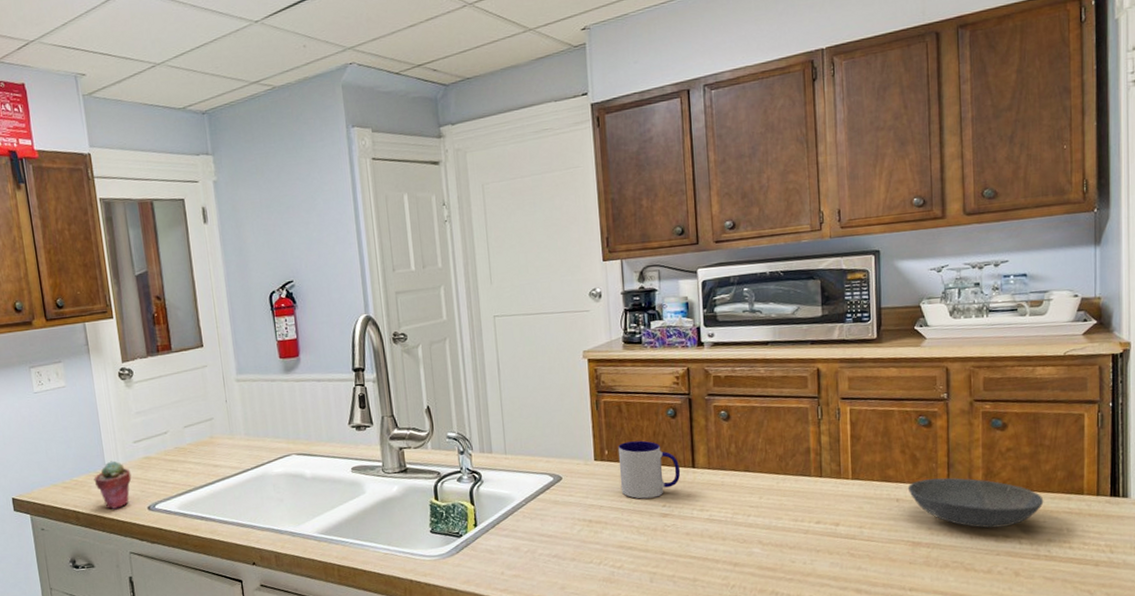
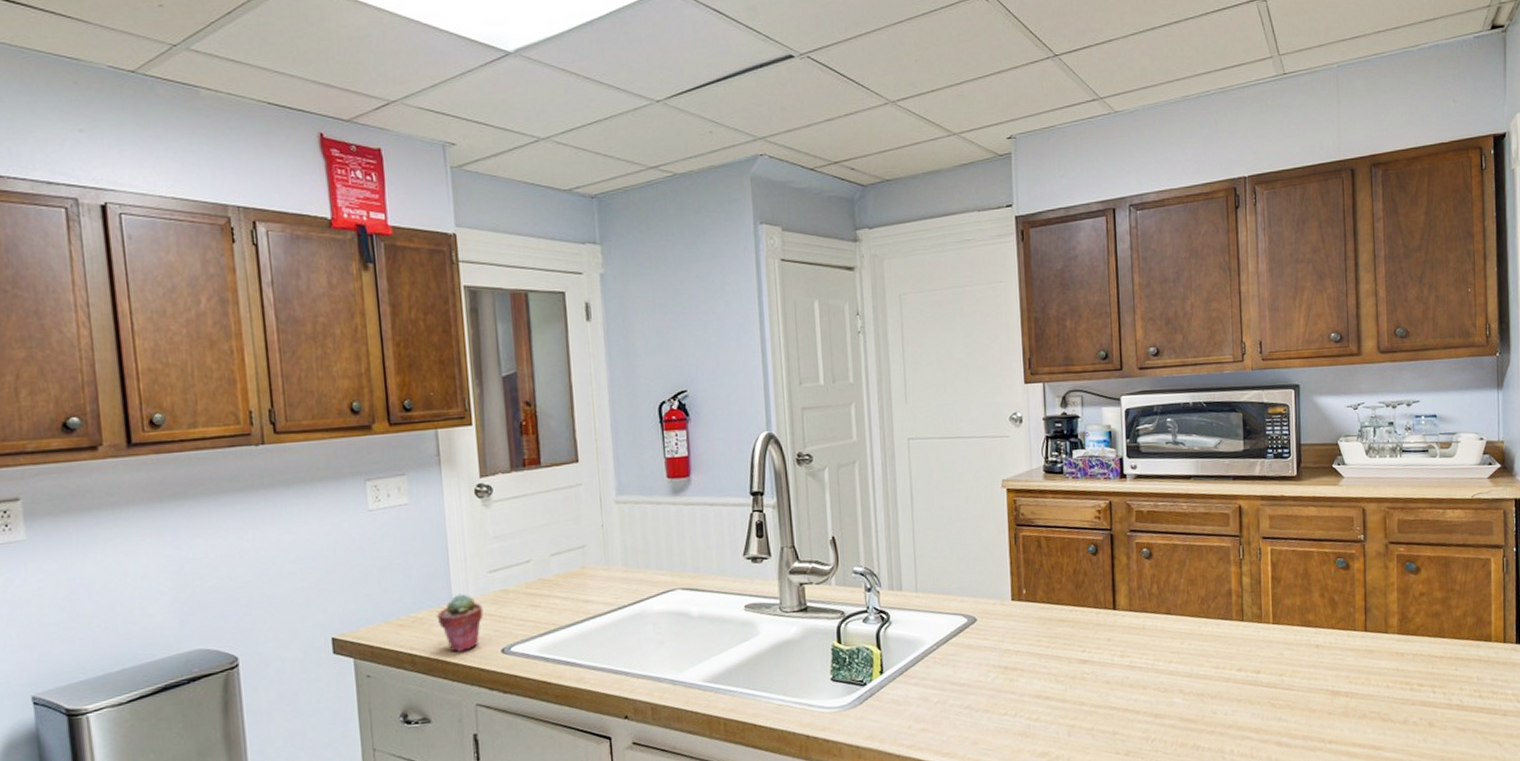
mug: present [617,440,681,499] -> none [1036,579,1101,644]
bowl: present [907,477,1044,528] -> none [1326,623,1455,677]

